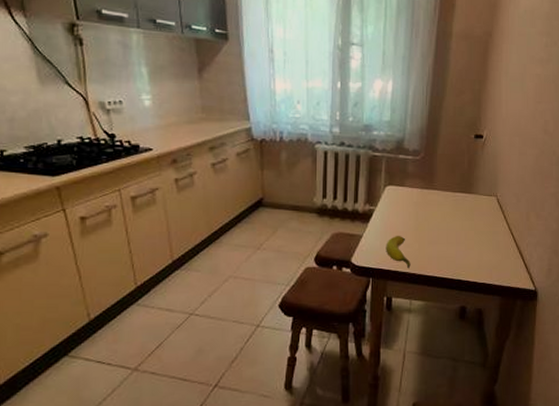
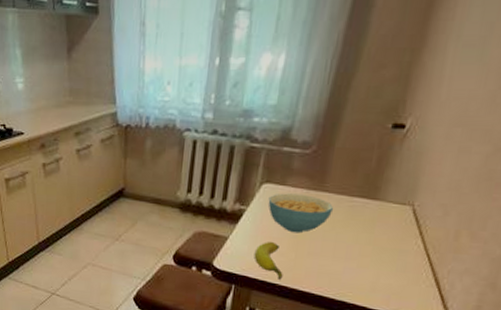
cereal bowl: none [392,193,442,226] -> present [268,193,333,234]

